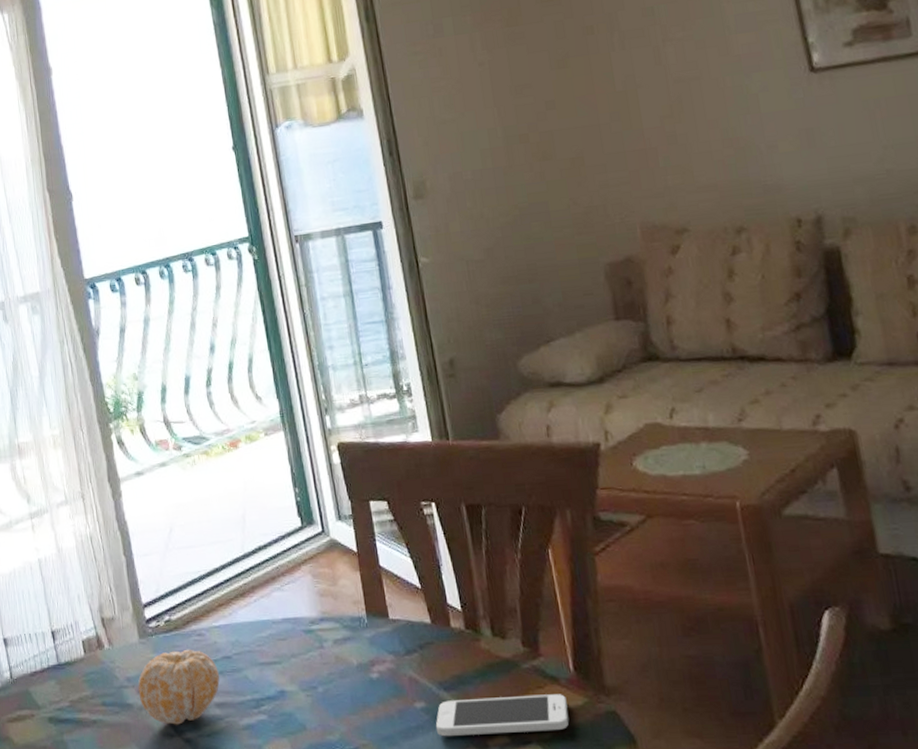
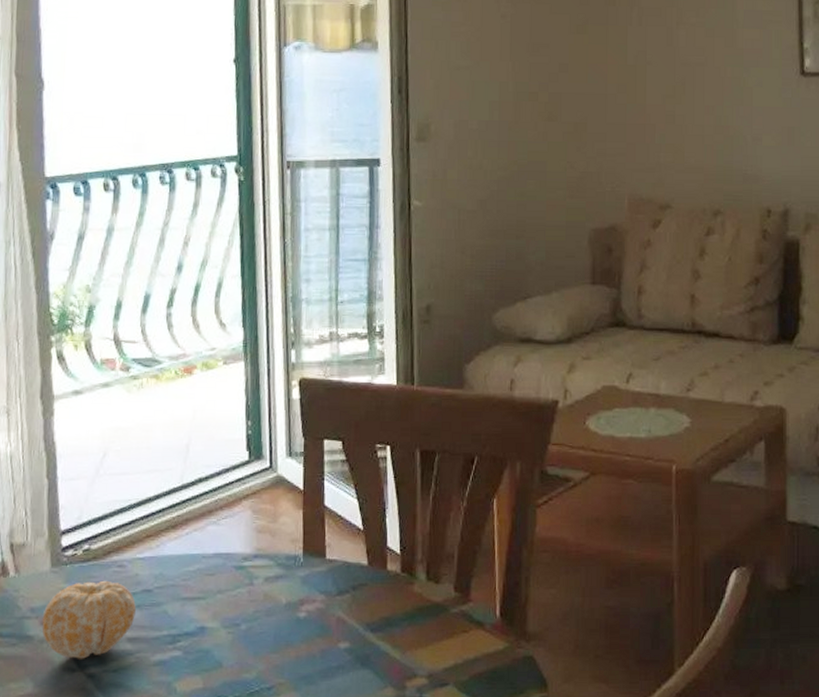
smartphone: present [435,694,569,737] -> none [356,638,488,677]

